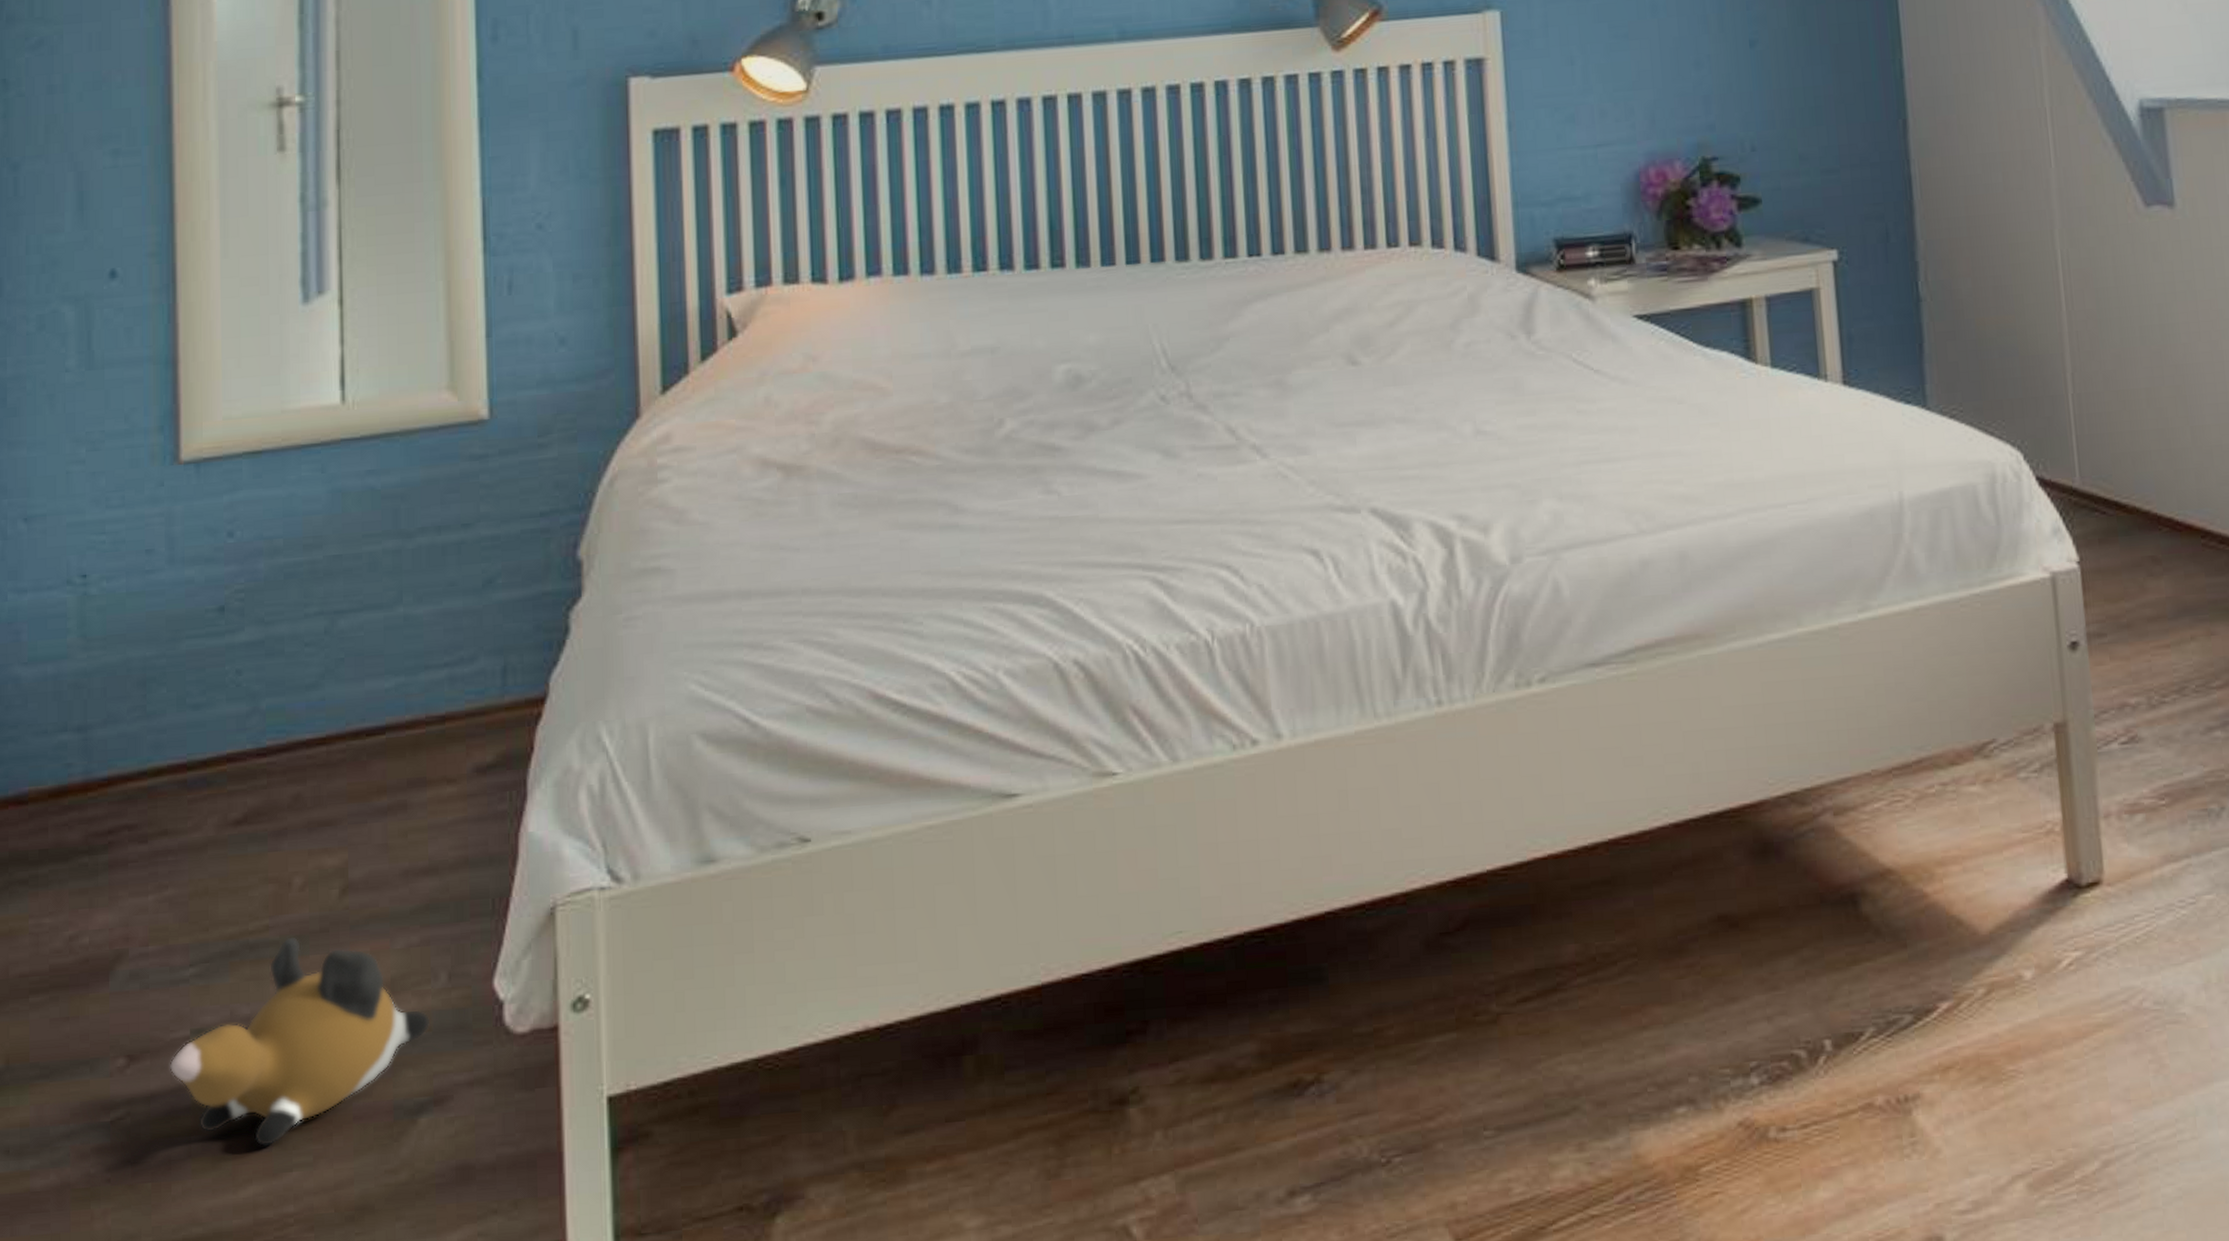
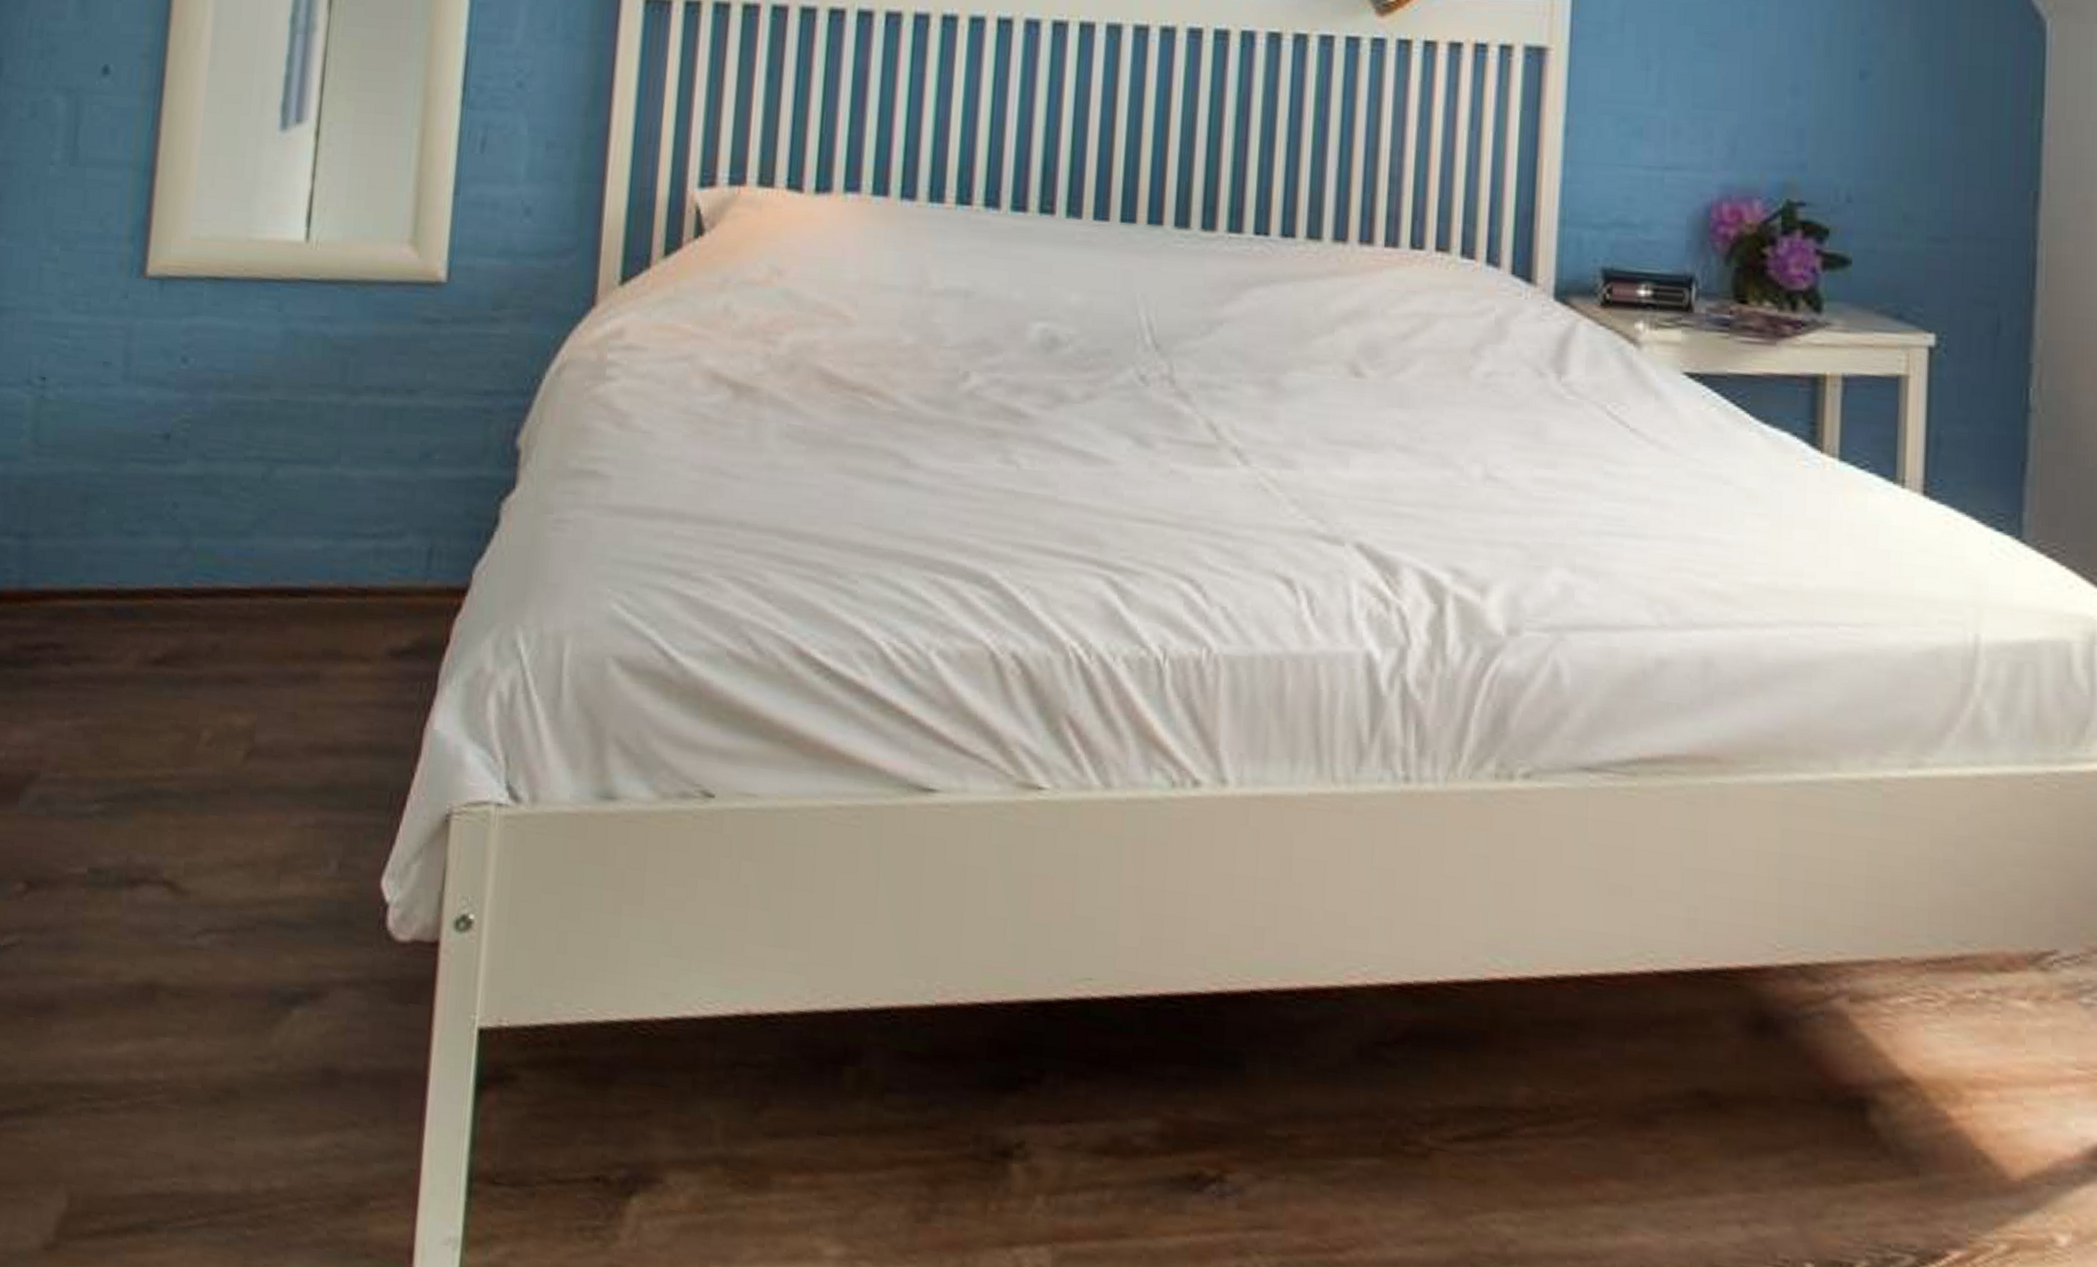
plush toy: present [169,937,431,1147] -> none [64,791,316,1006]

